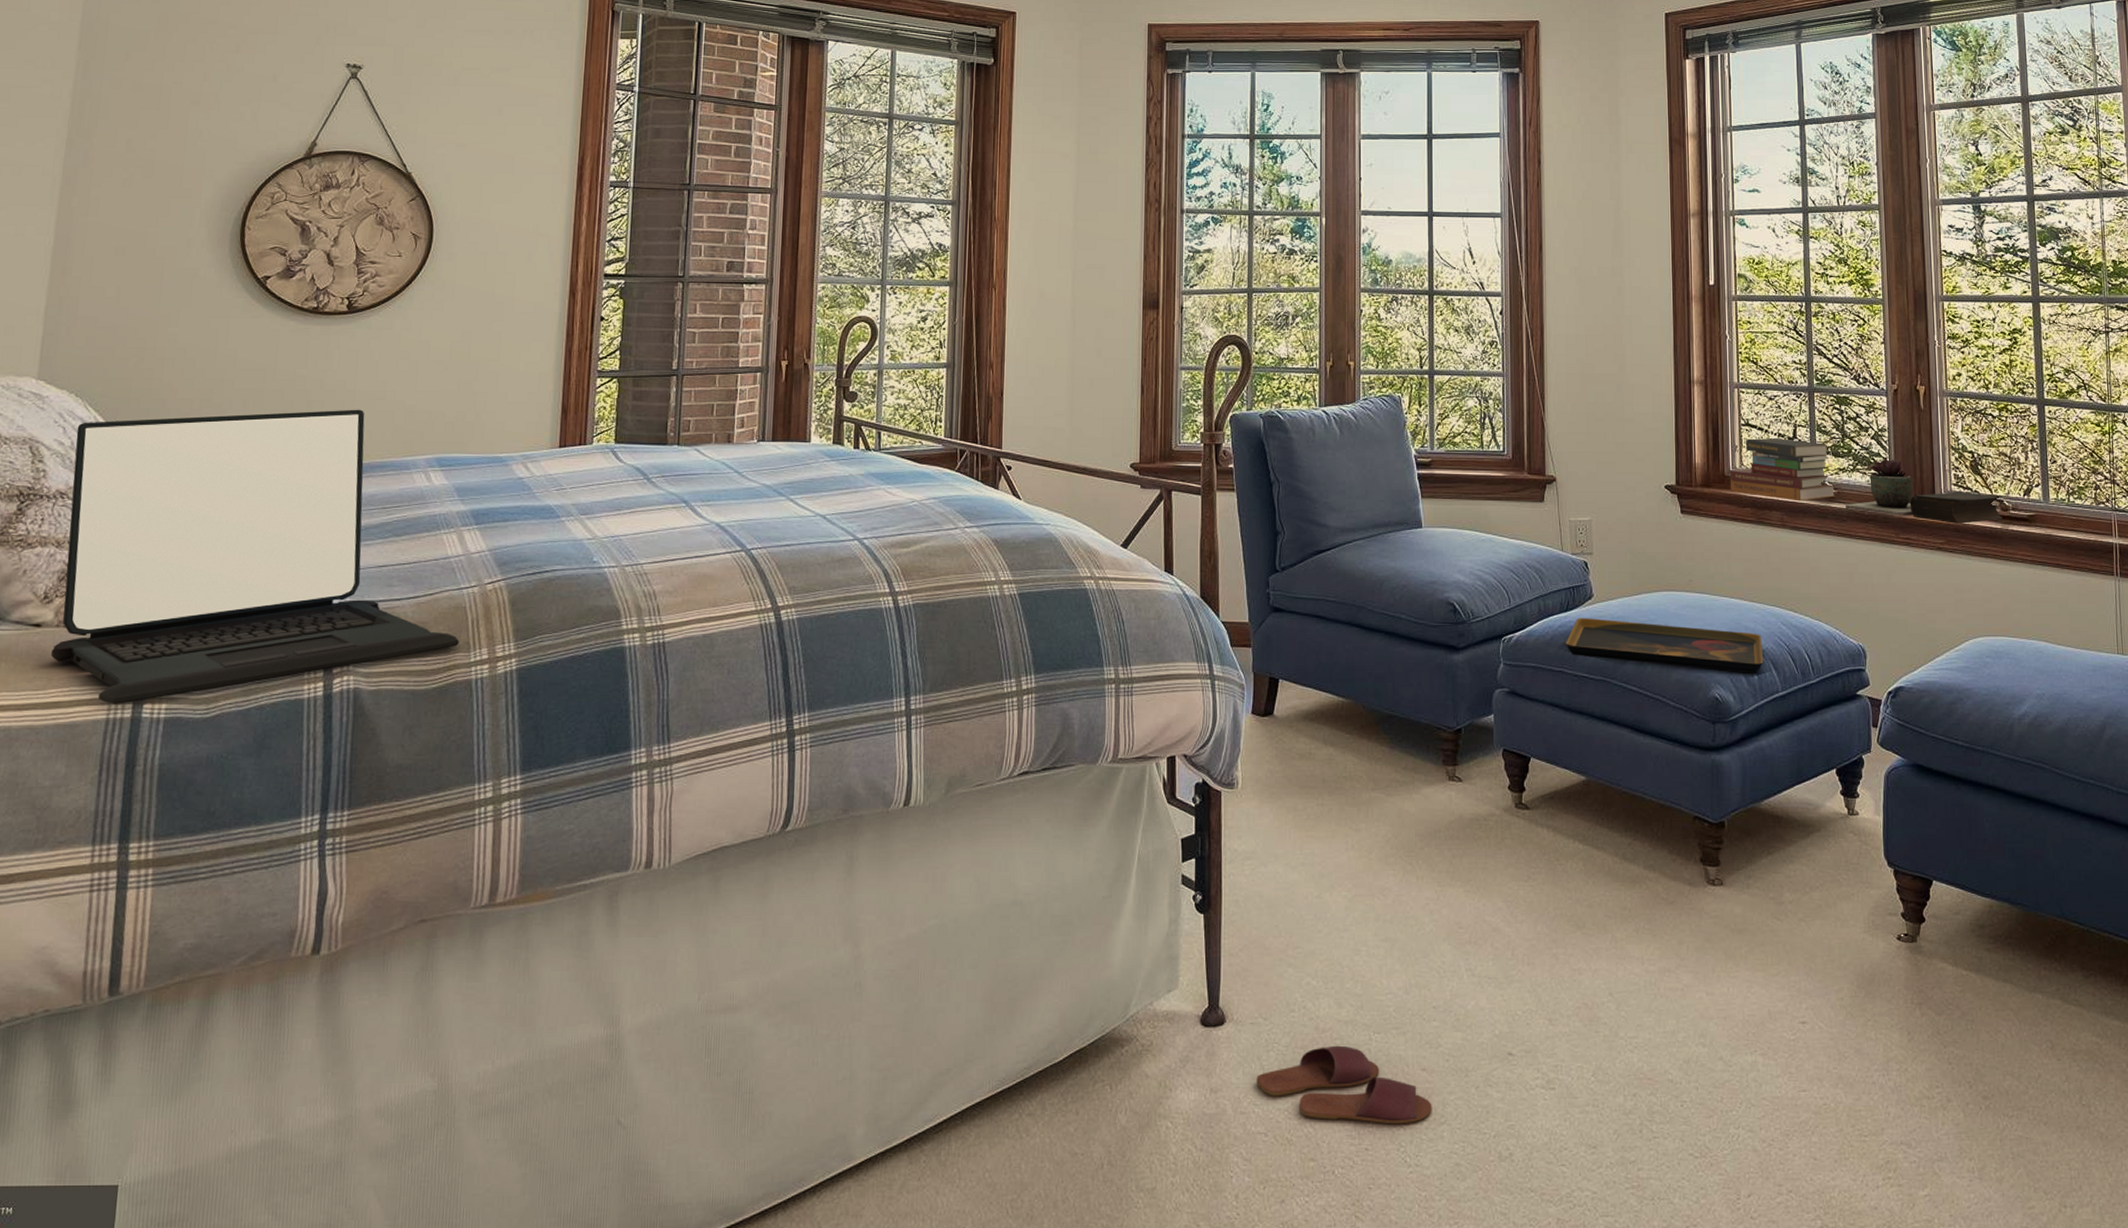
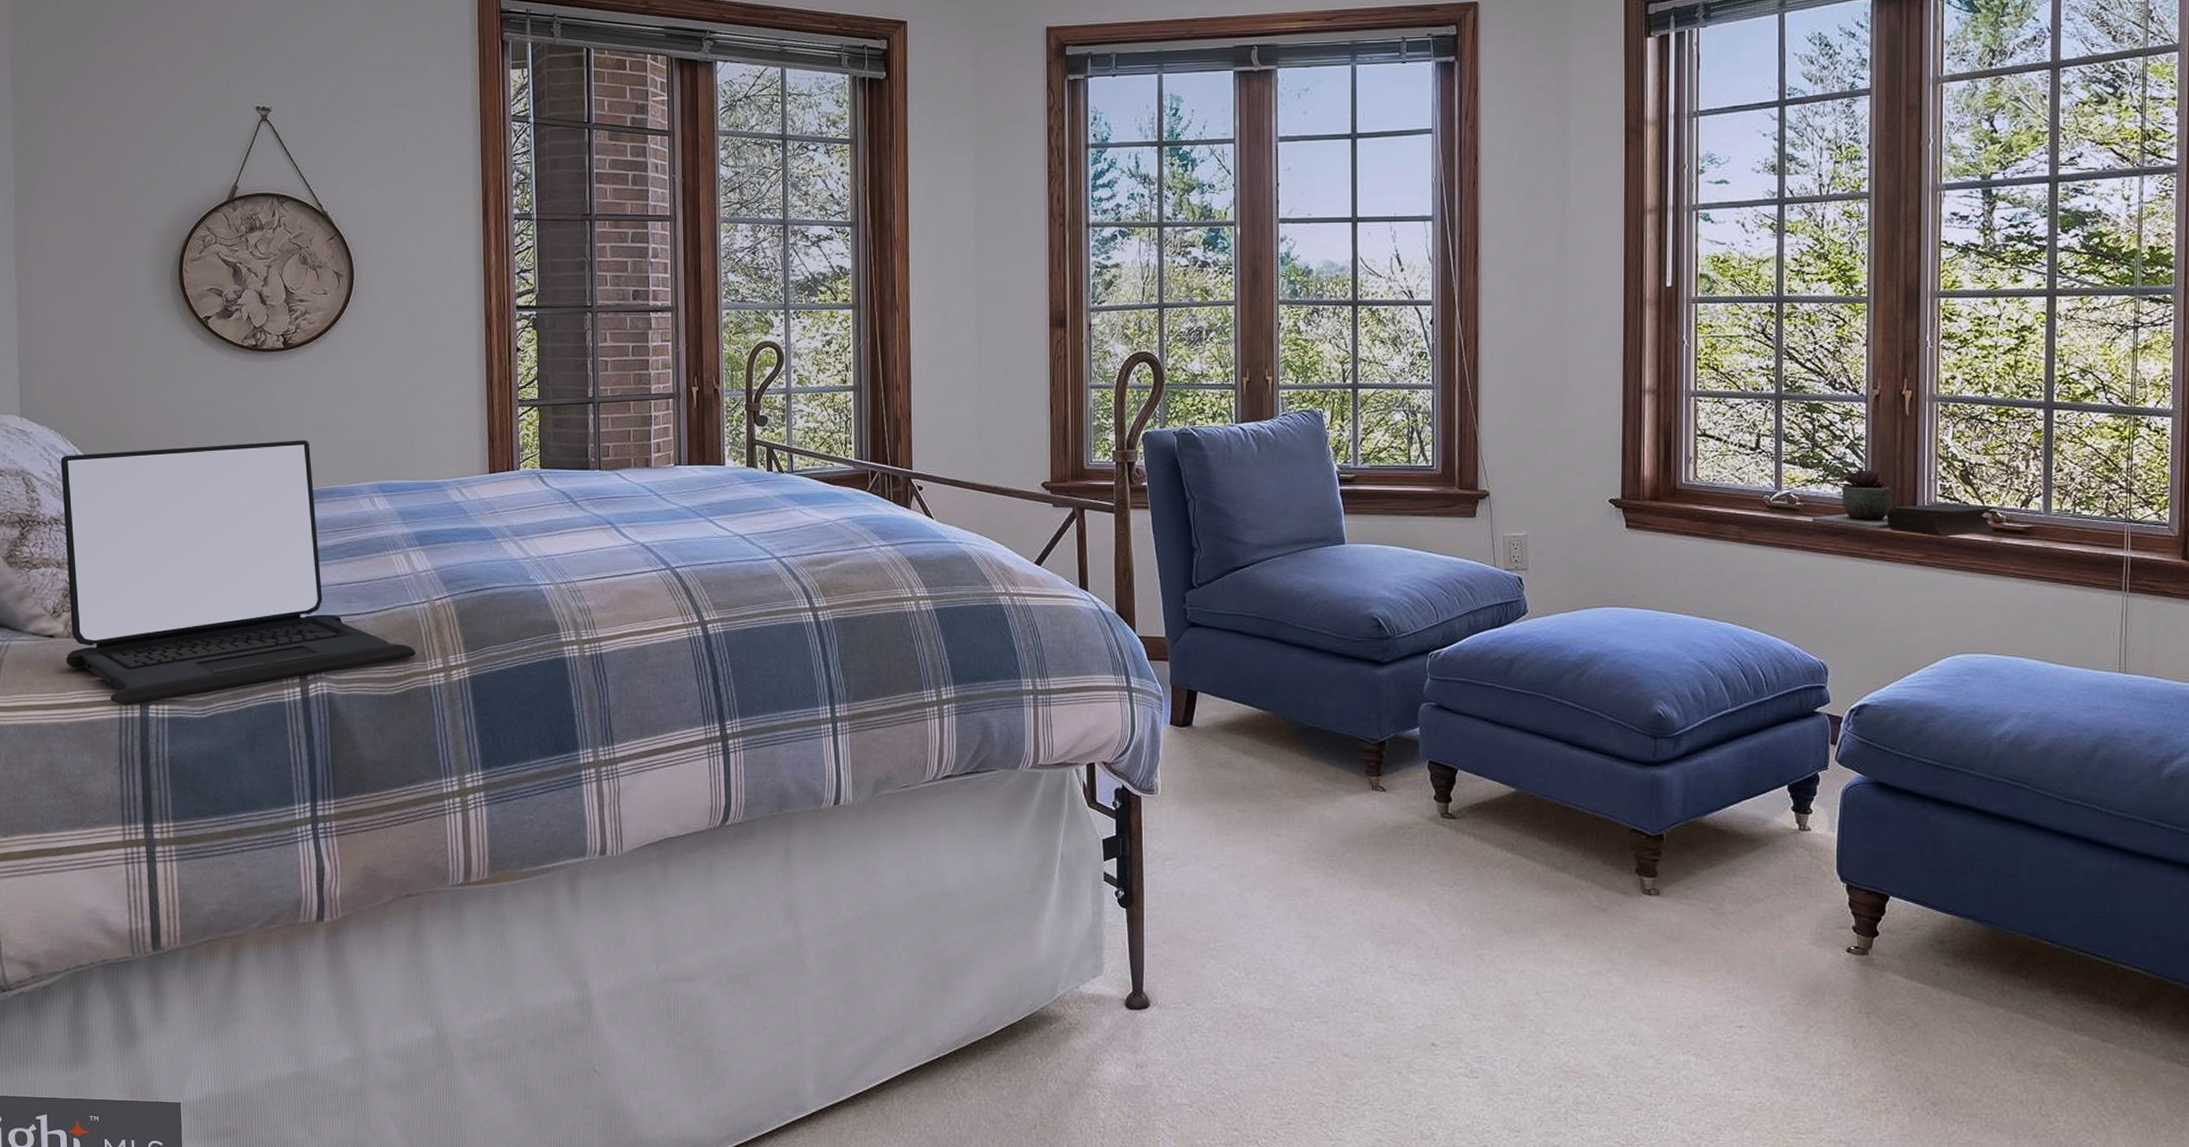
slippers: present [1256,1045,1432,1124] -> none [1180,1030,1354,1103]
decorative tray: present [1566,618,1764,673] -> none [1497,634,1713,690]
books: present [1729,437,1835,502] -> none [1682,448,1800,515]

